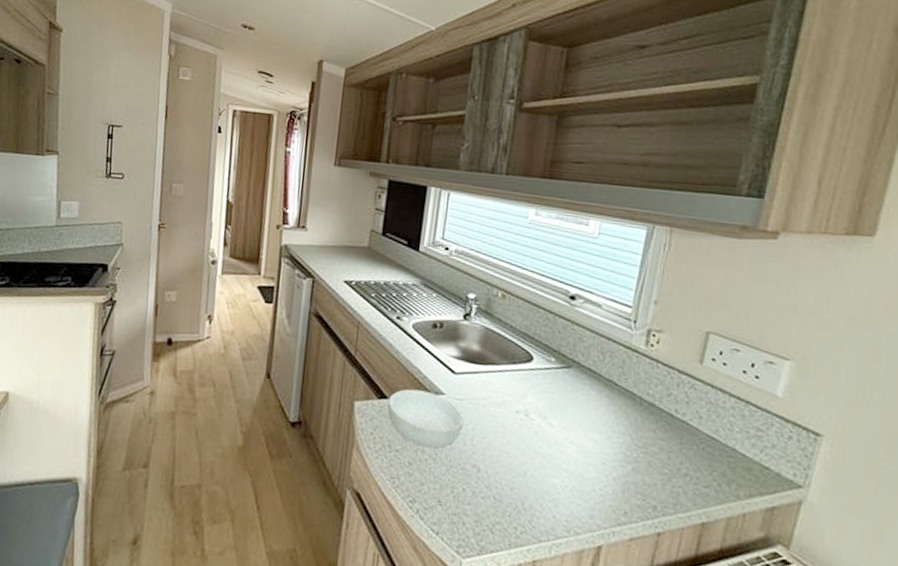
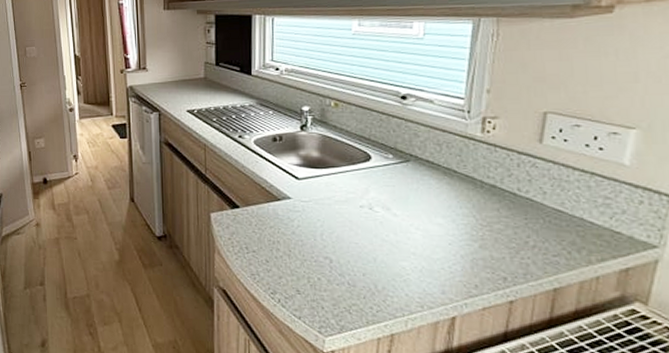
cereal bowl: present [388,388,464,449] -> none [241,197,312,246]

